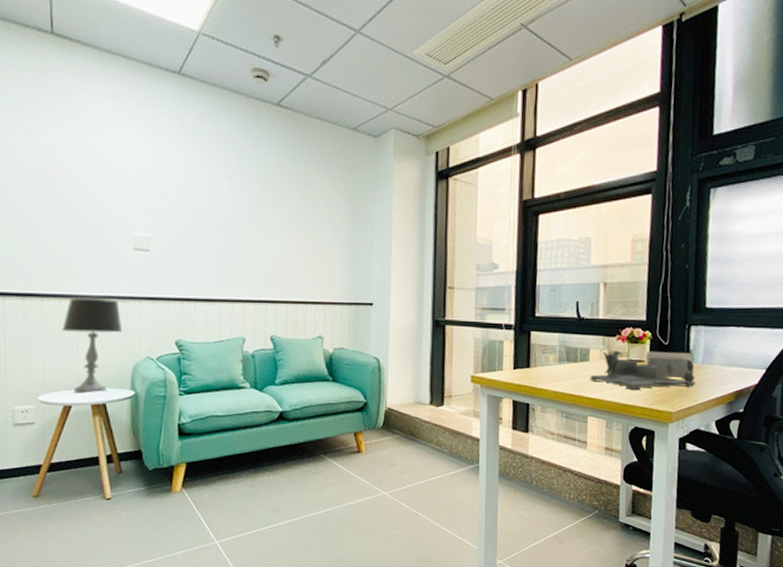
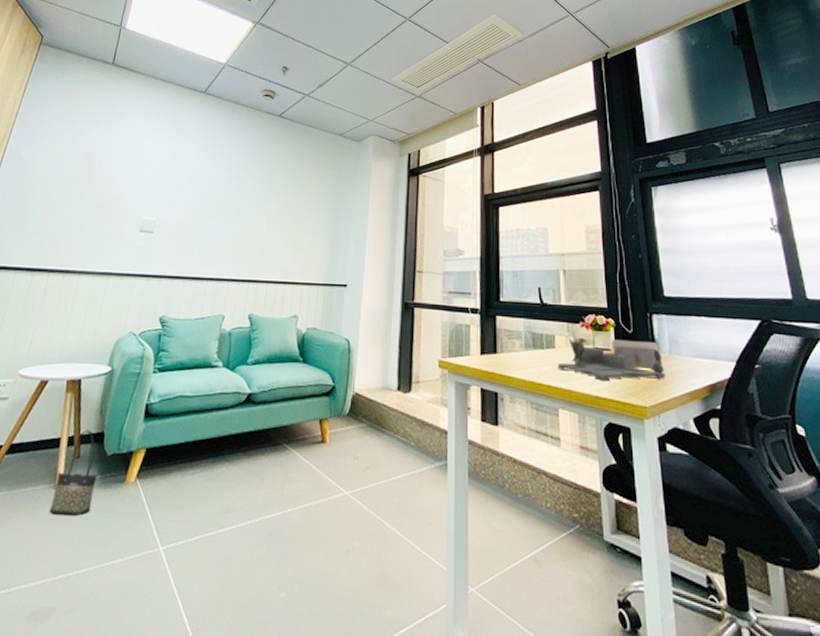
table lamp: present [62,298,122,393] -> none [54,274,116,368]
tote bag: none [104,449,144,520] -> present [50,430,97,516]

